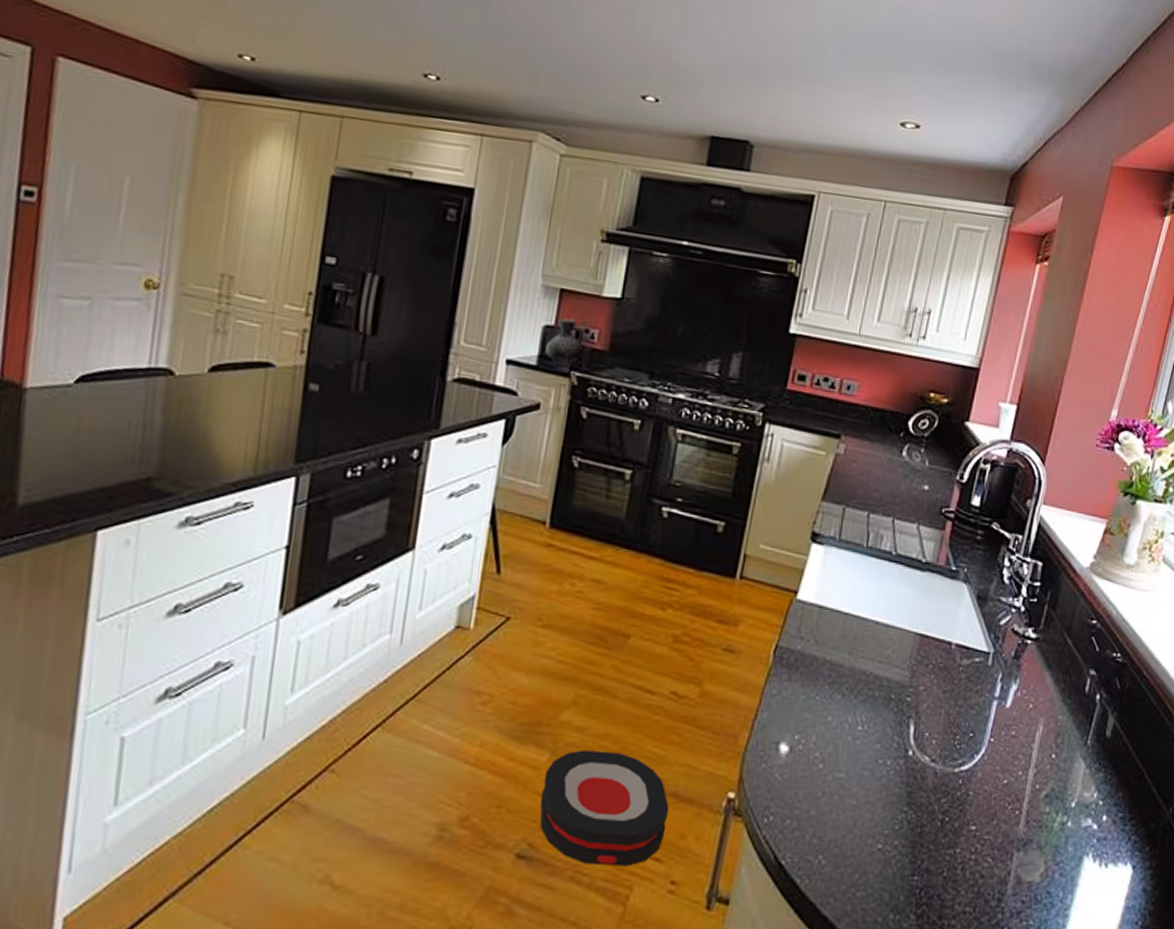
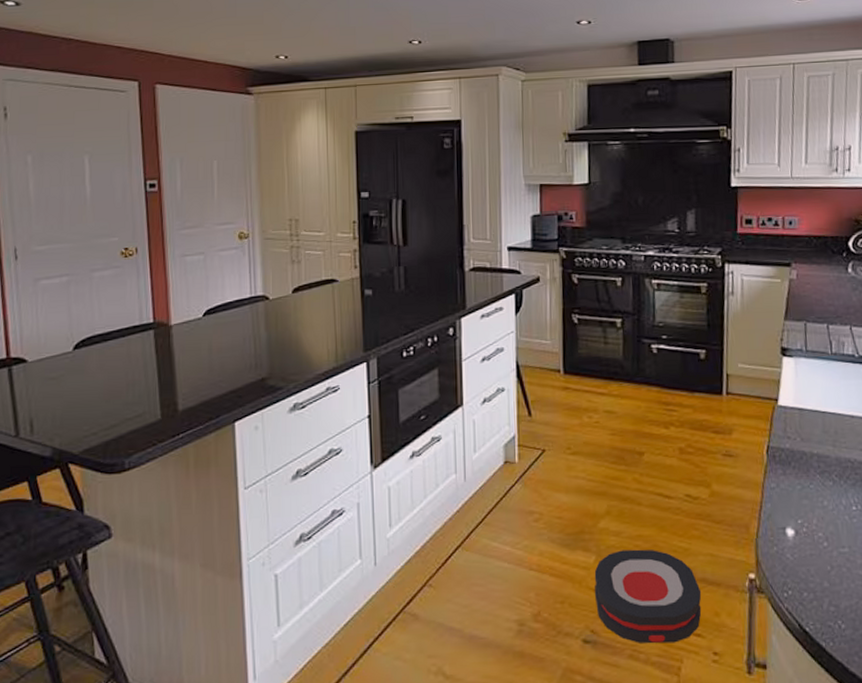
ceramic jug: present [545,317,584,367] -> none [536,206,566,245]

